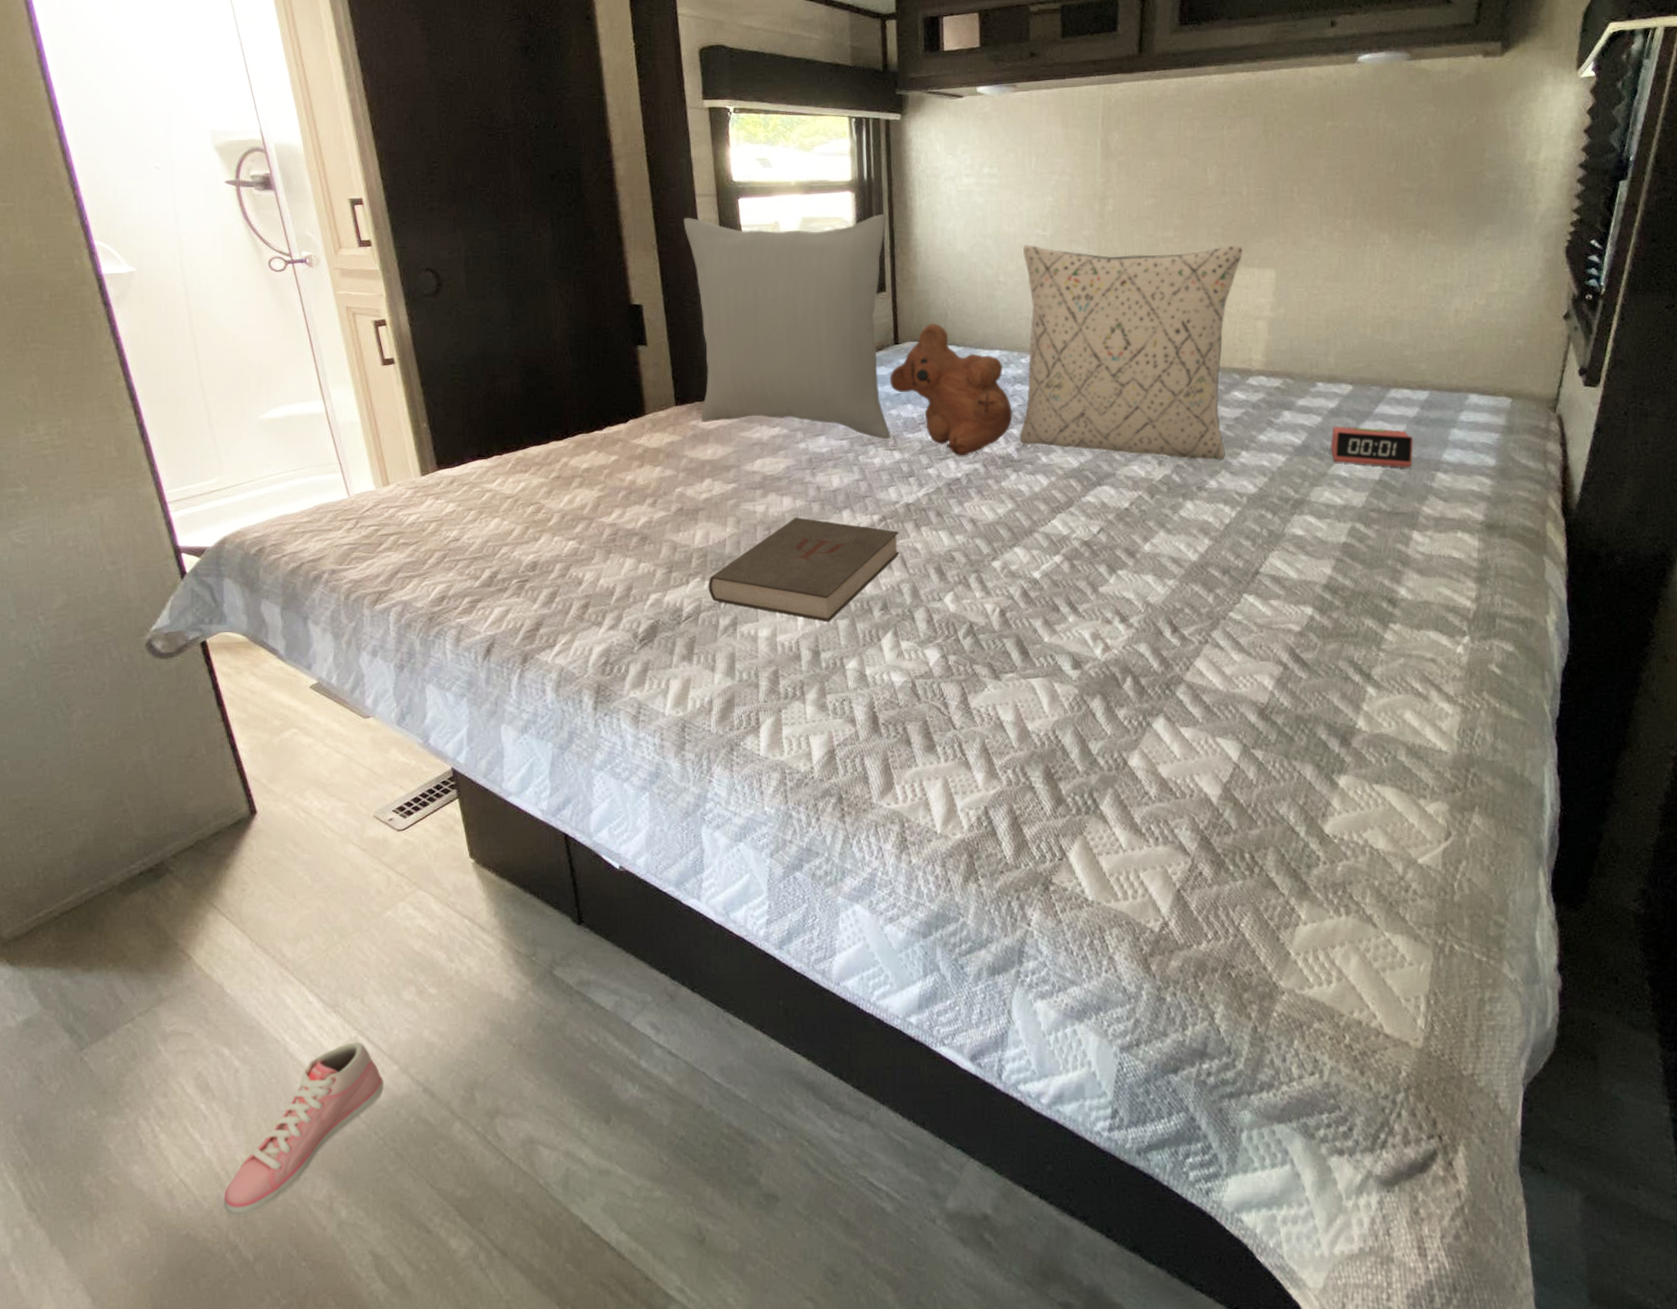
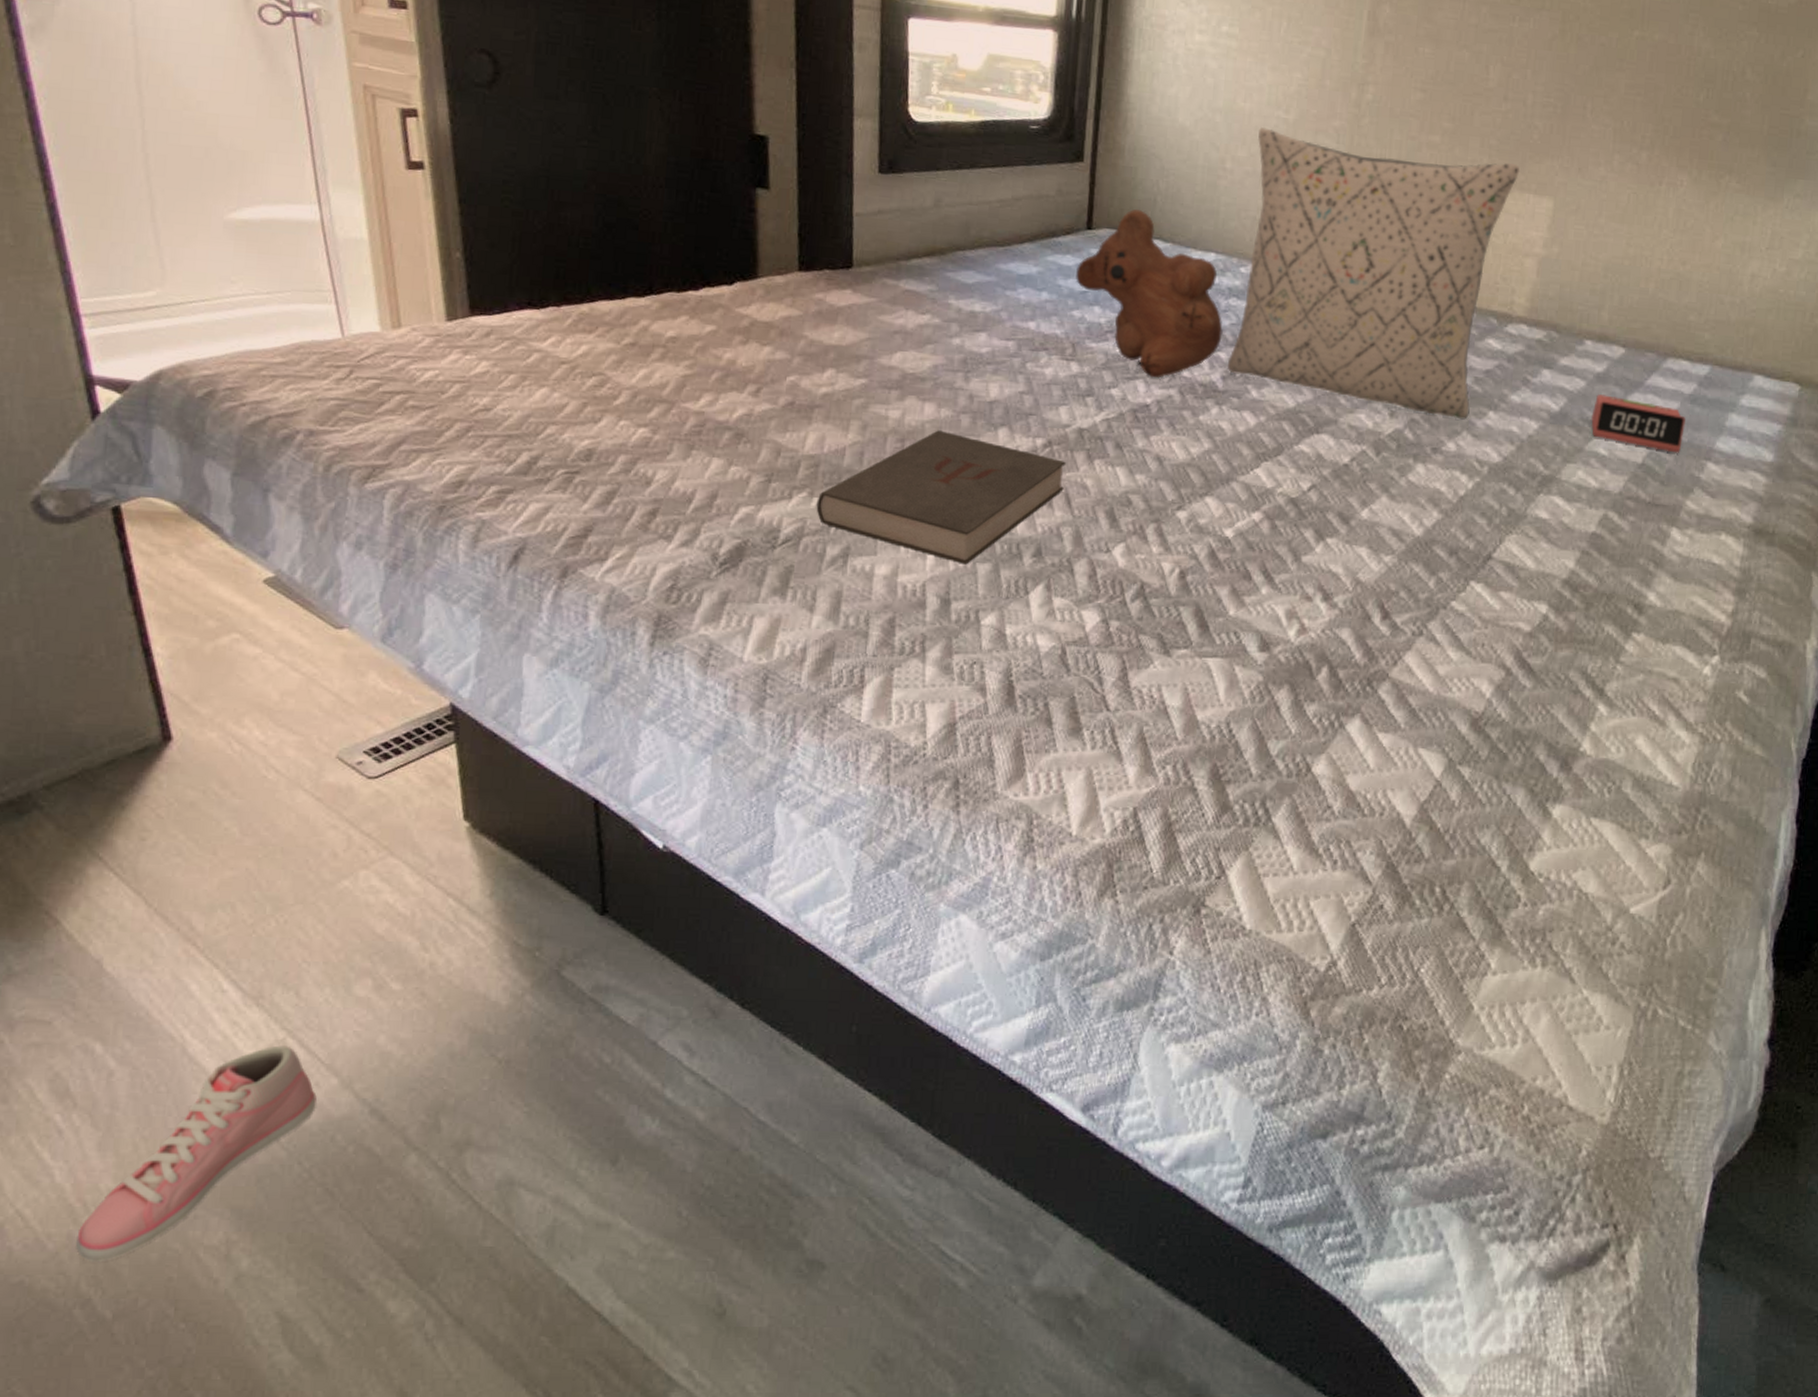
pillow: present [683,213,891,440] -> none [830,32,1094,347]

